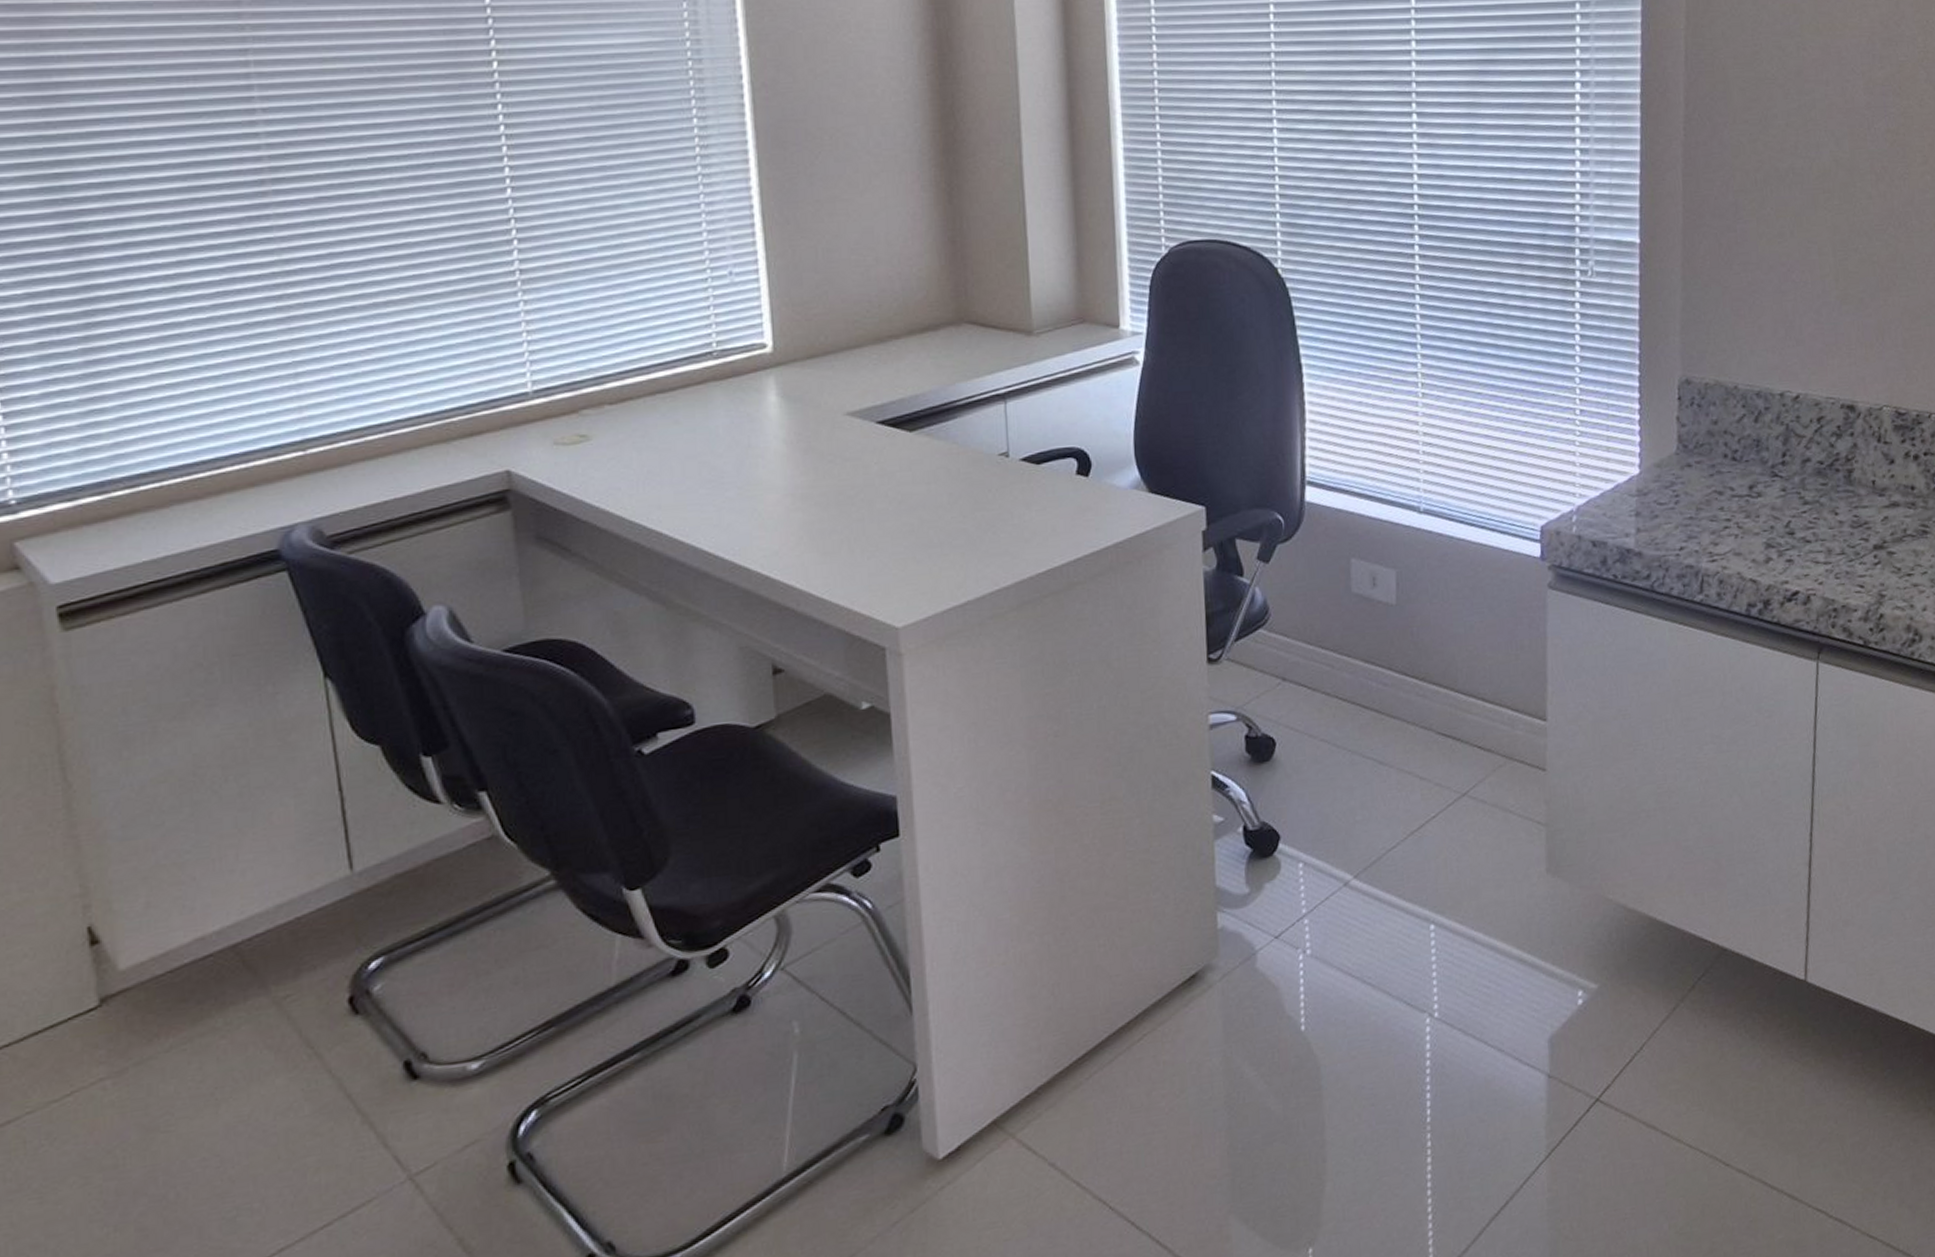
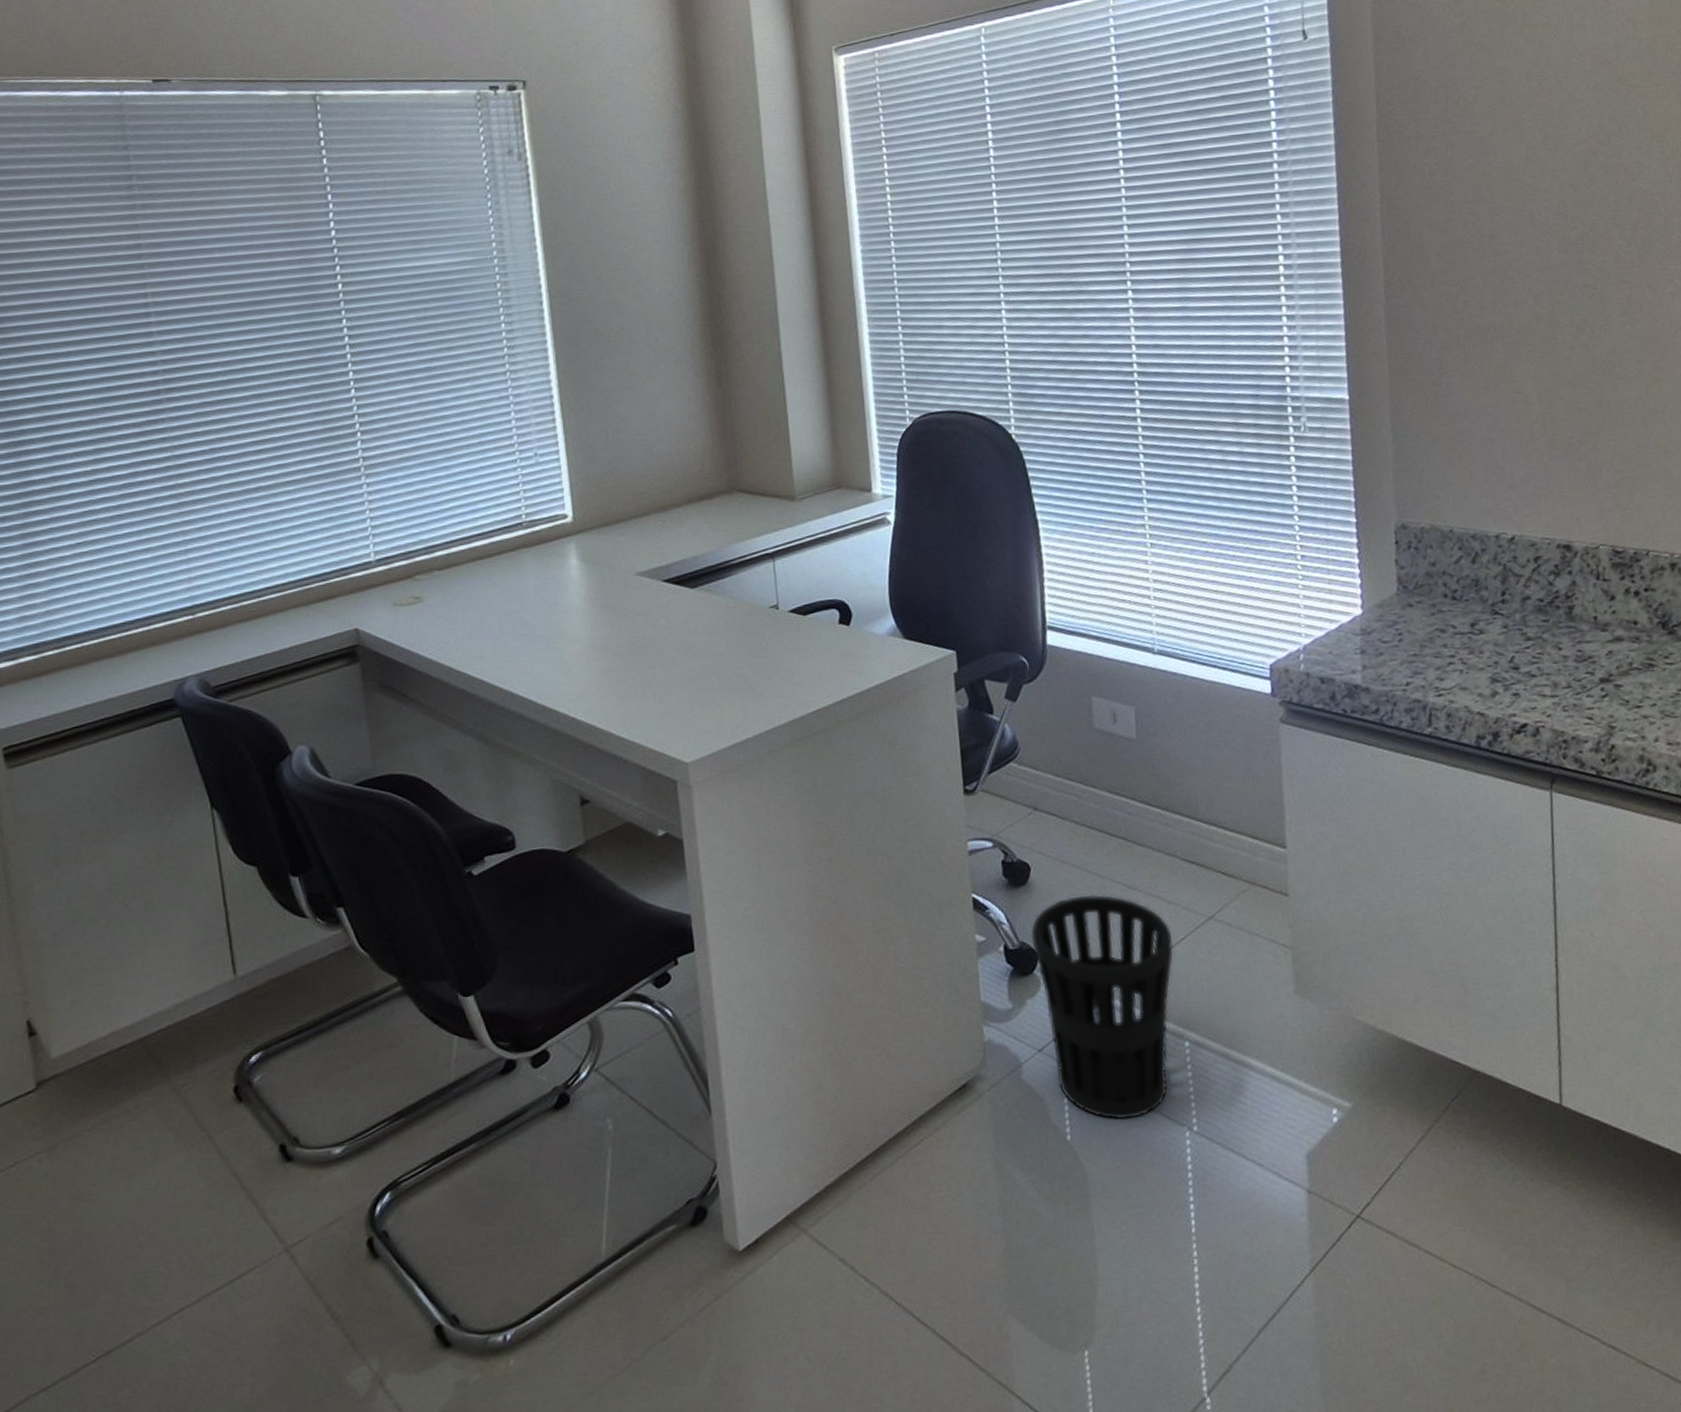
wastebasket: none [1272,770,1424,1009] -> present [1030,894,1174,1120]

